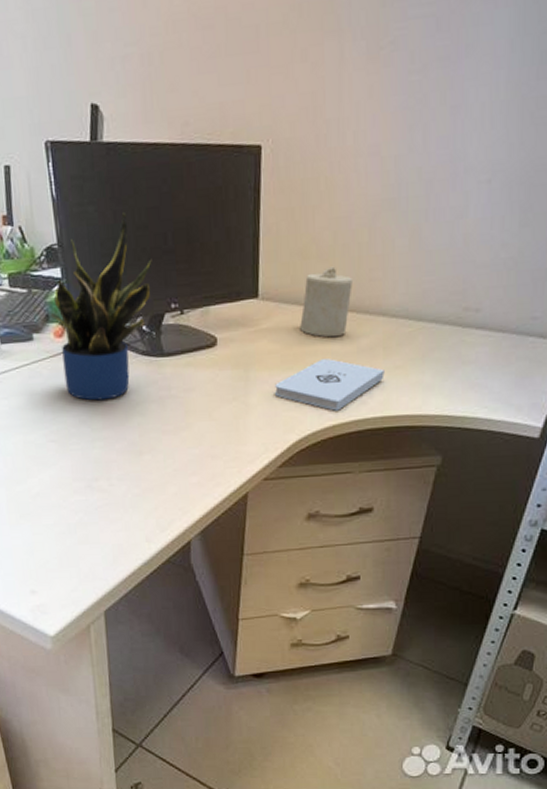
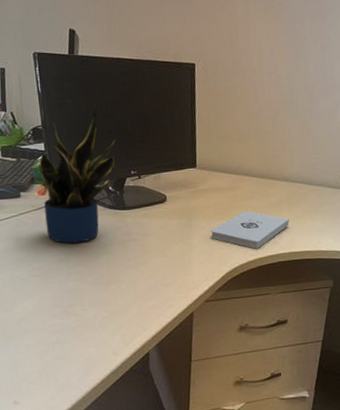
candle: present [298,266,353,338] -> none [226,146,263,196]

